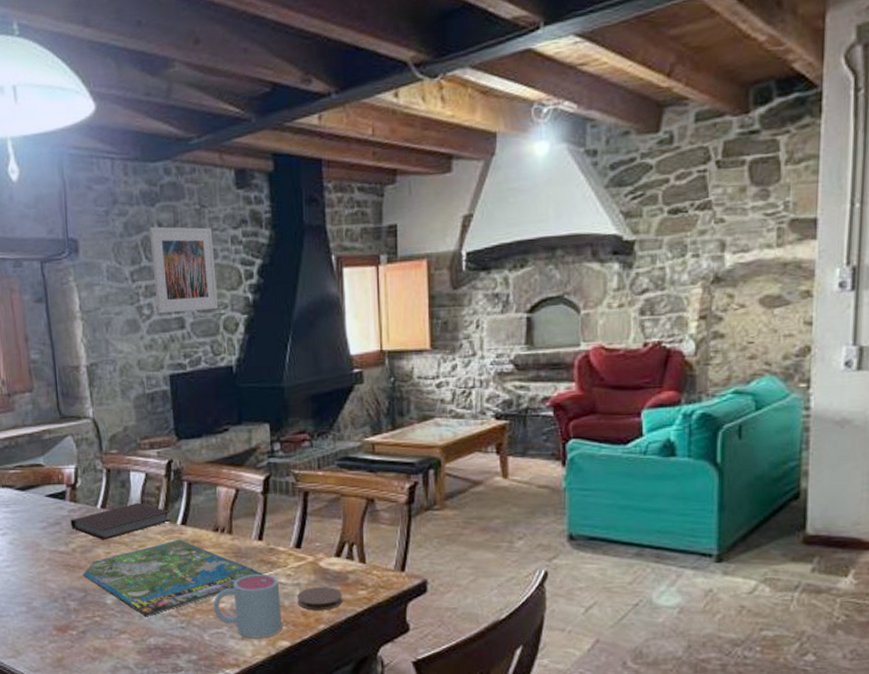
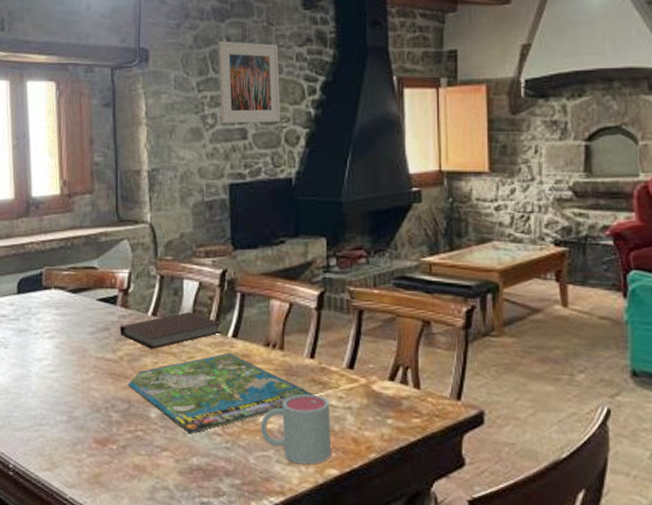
coaster: present [297,587,343,611] -> none [348,412,395,438]

